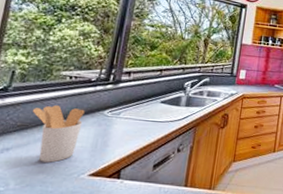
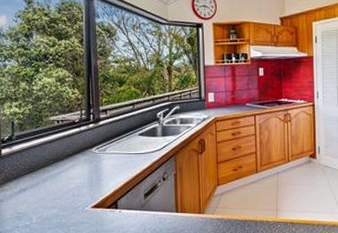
utensil holder: present [32,105,85,163] -> none [34,148,77,199]

